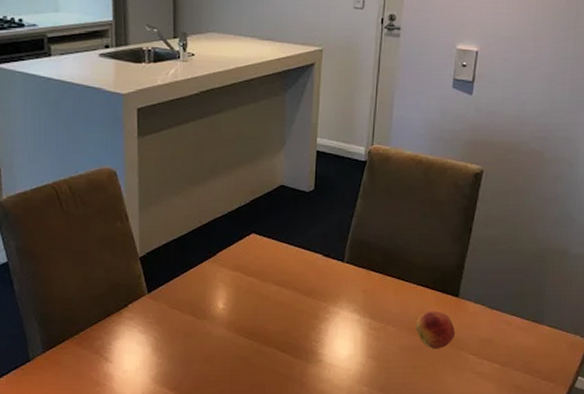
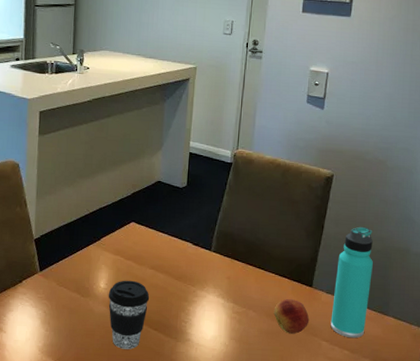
coffee cup: none [227,298,275,374] -> present [108,280,150,349]
thermos bottle: none [478,227,527,351] -> present [330,226,373,339]

